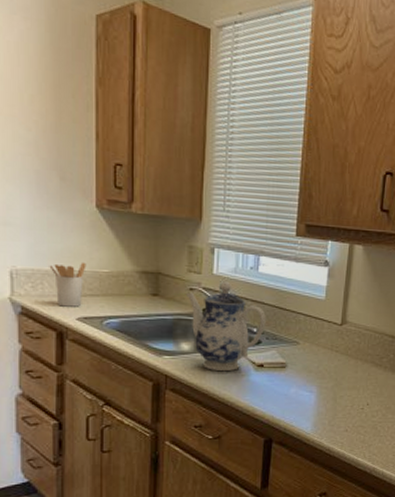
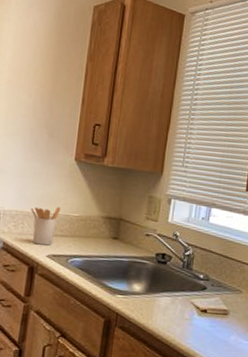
teapot: present [185,281,266,372] -> none [141,229,213,314]

